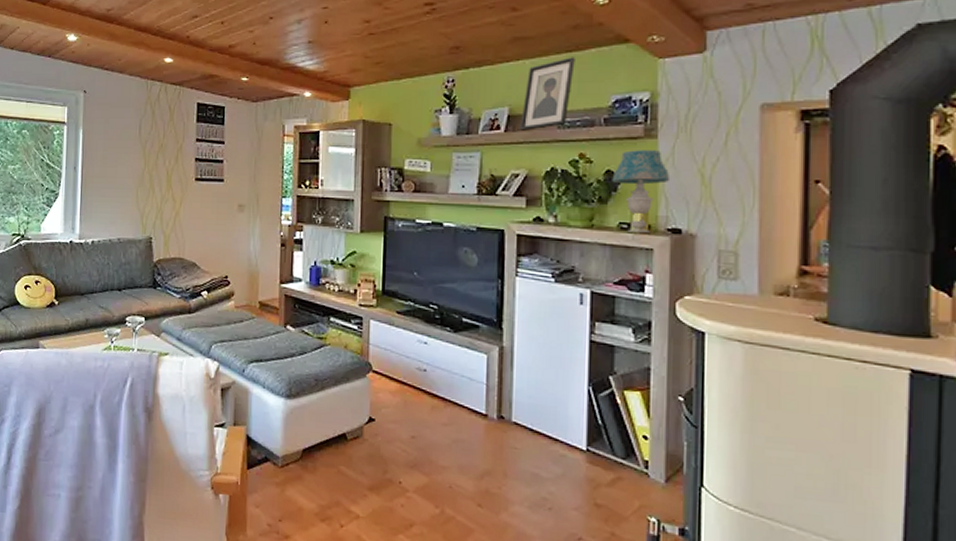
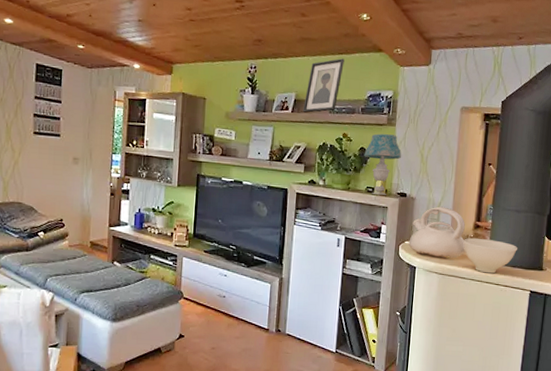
teapot: none [690,245,787,320] -> present [408,206,466,259]
bowl: none [780,289,881,343] -> present [462,238,518,274]

